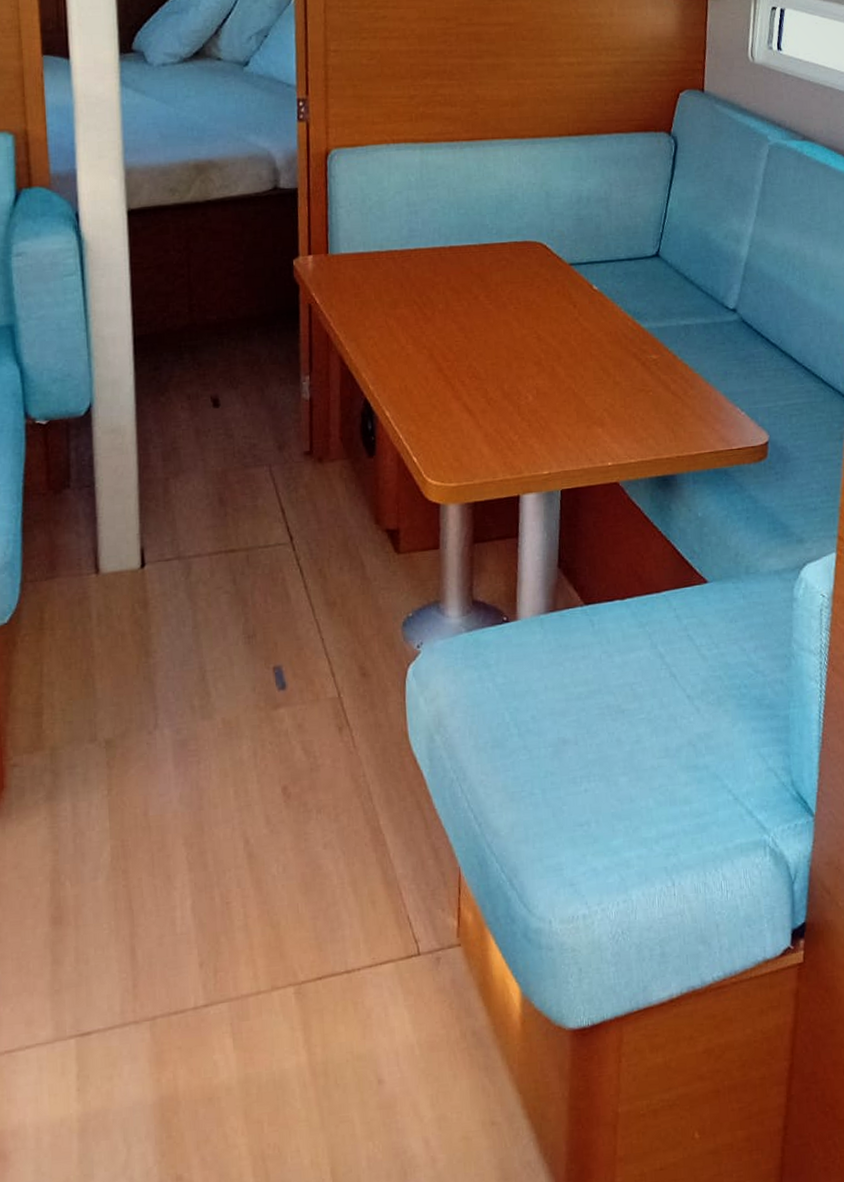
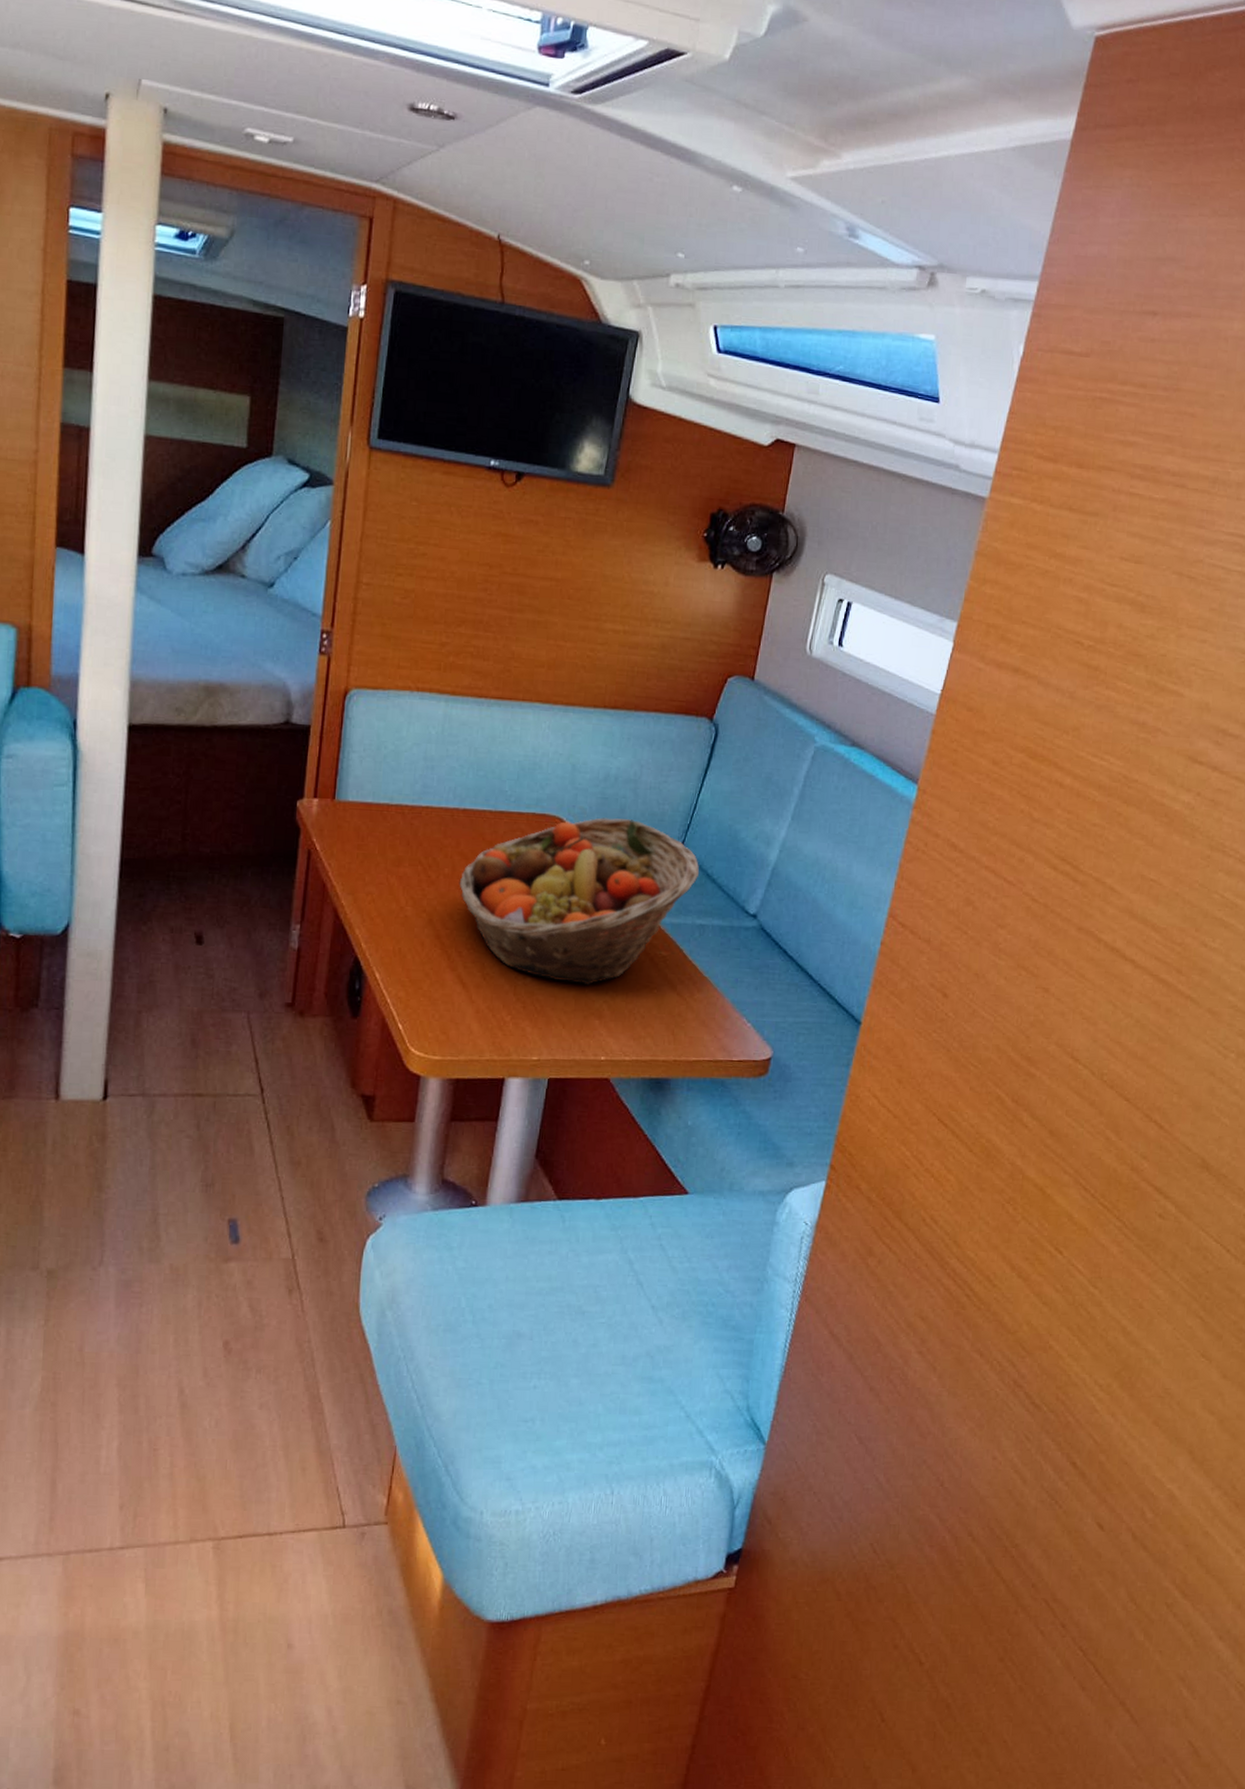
fruit basket: none [453,235,678,397] -> present [459,817,700,986]

